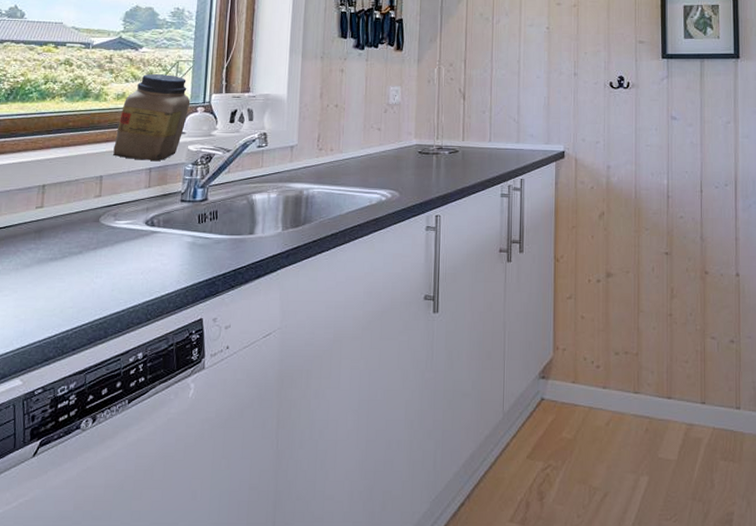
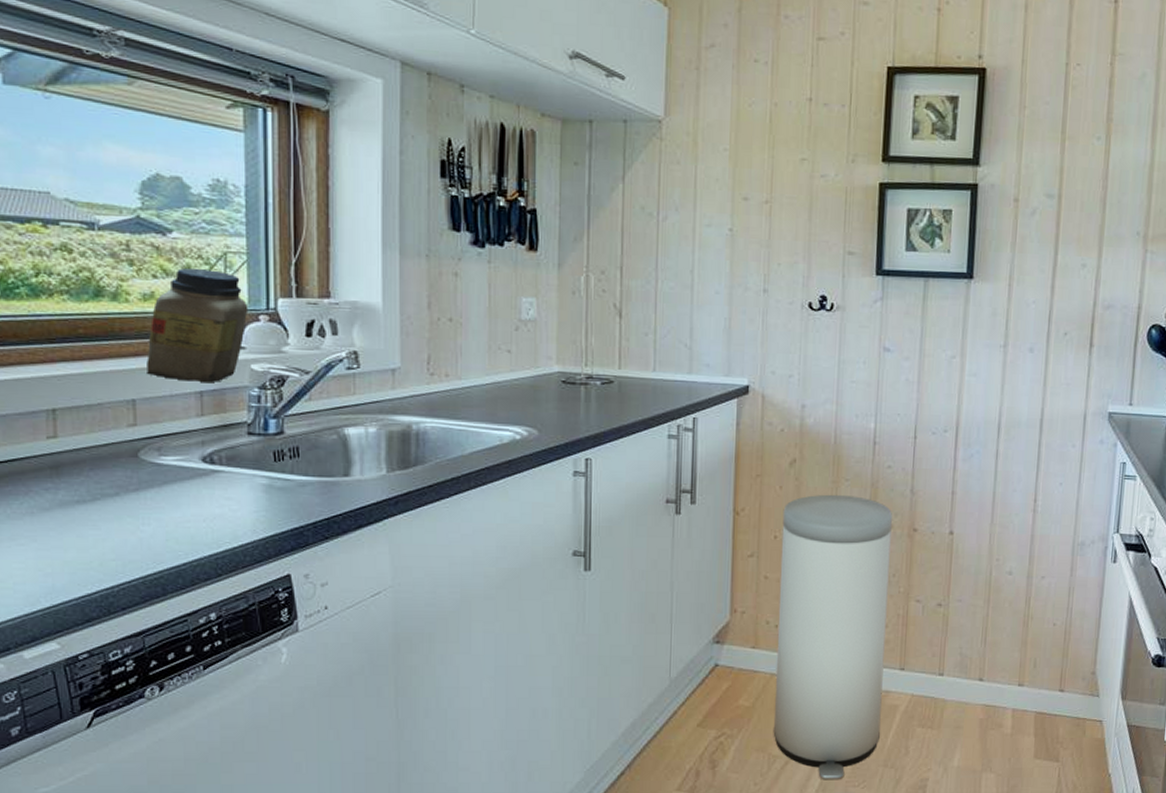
pedal bin: none [592,242,687,513] -> present [773,494,893,780]

